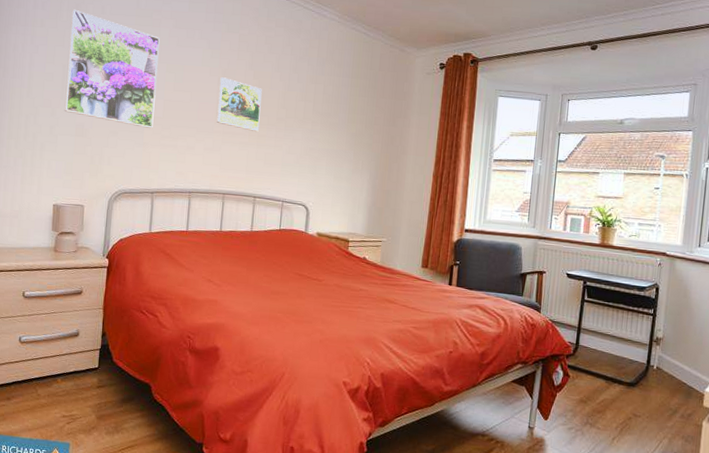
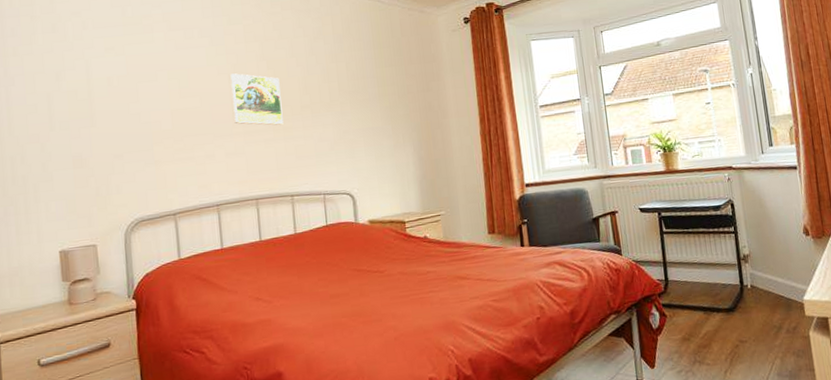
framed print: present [64,9,160,129] -> none [48,30,163,145]

